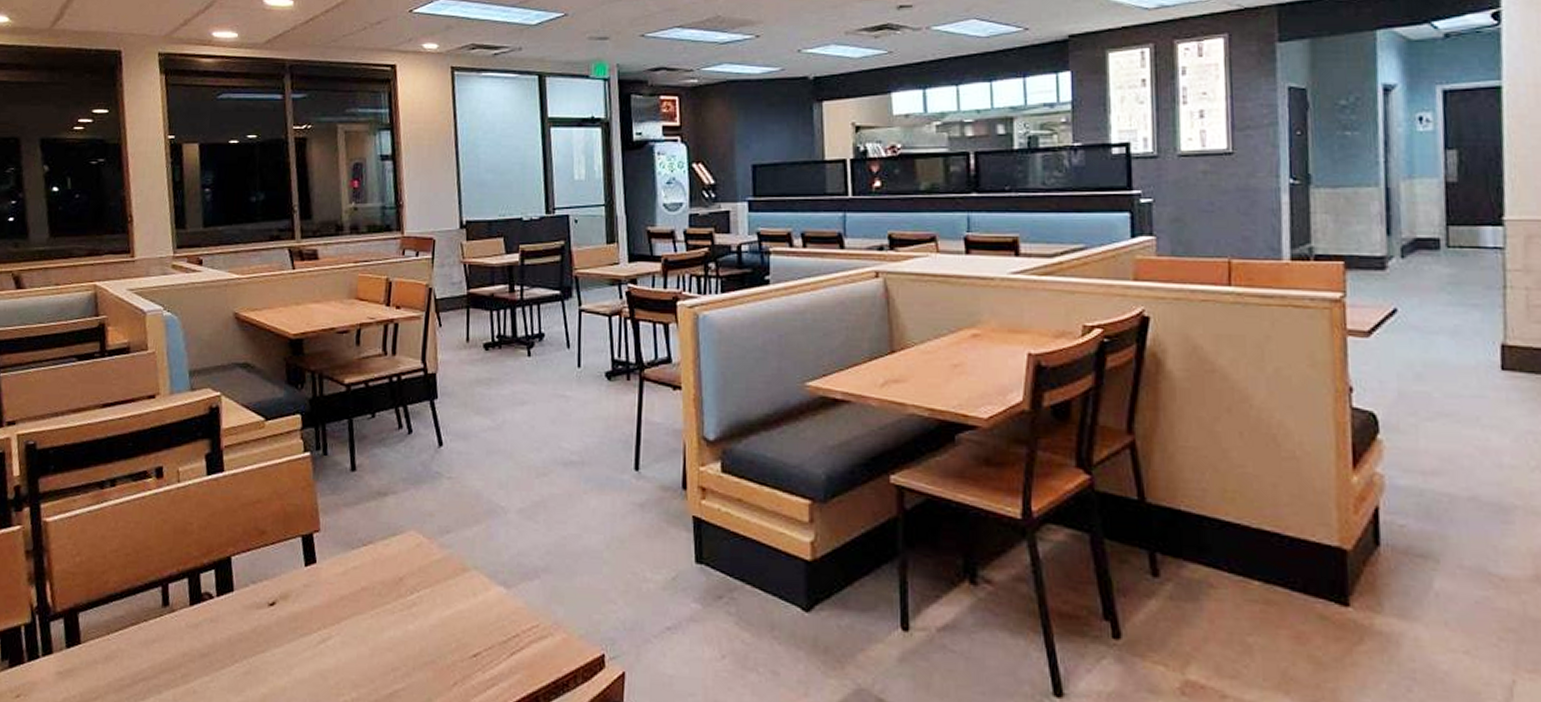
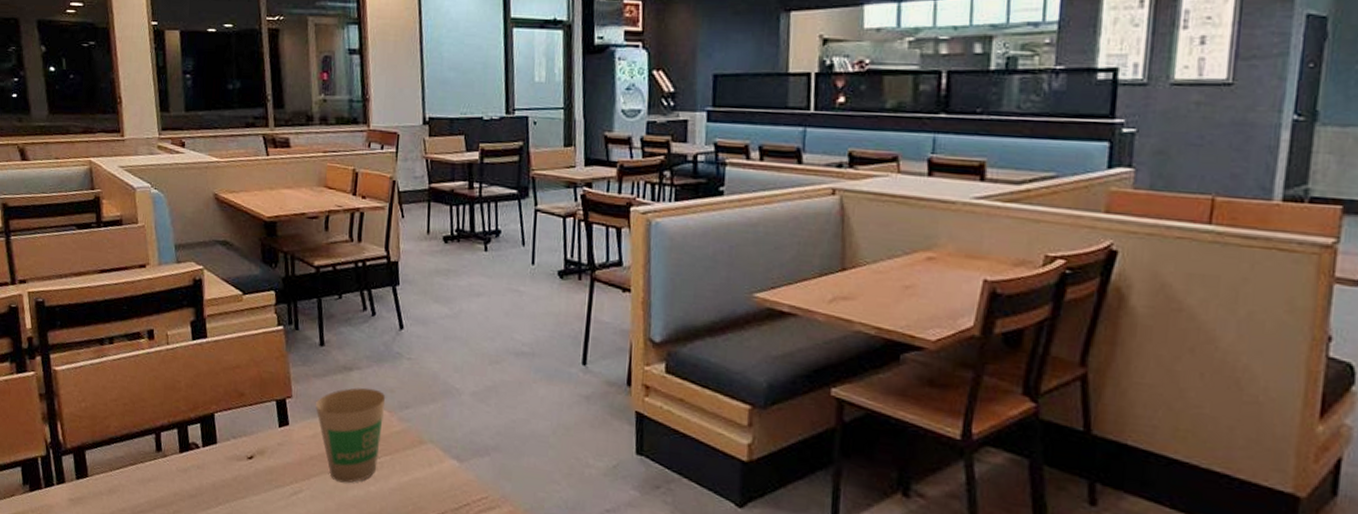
paper cup: none [346,513,425,624] -> present [316,387,386,483]

